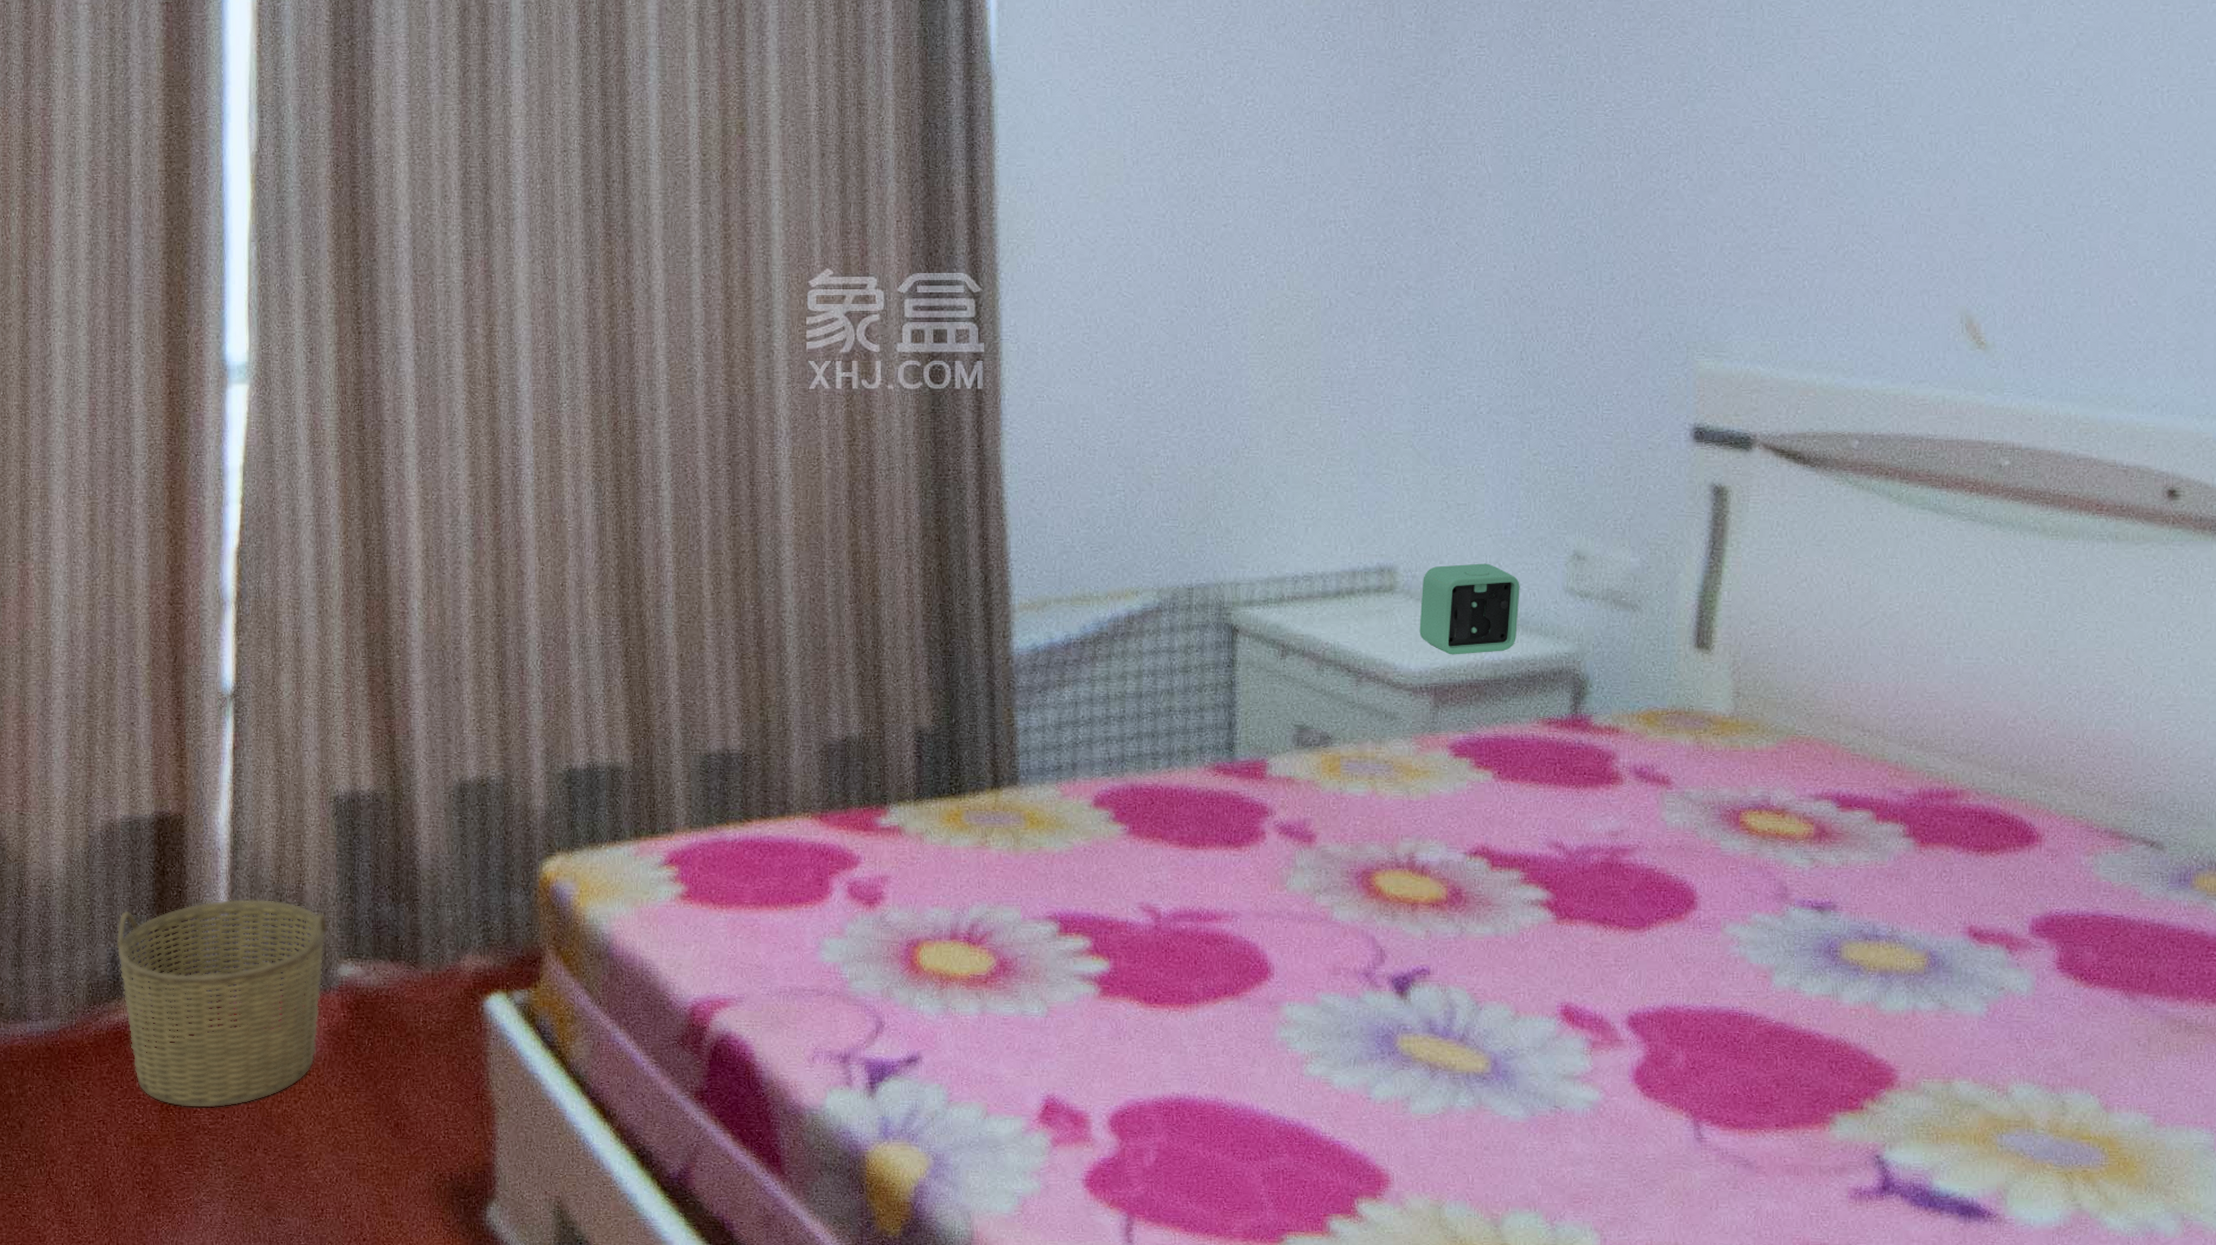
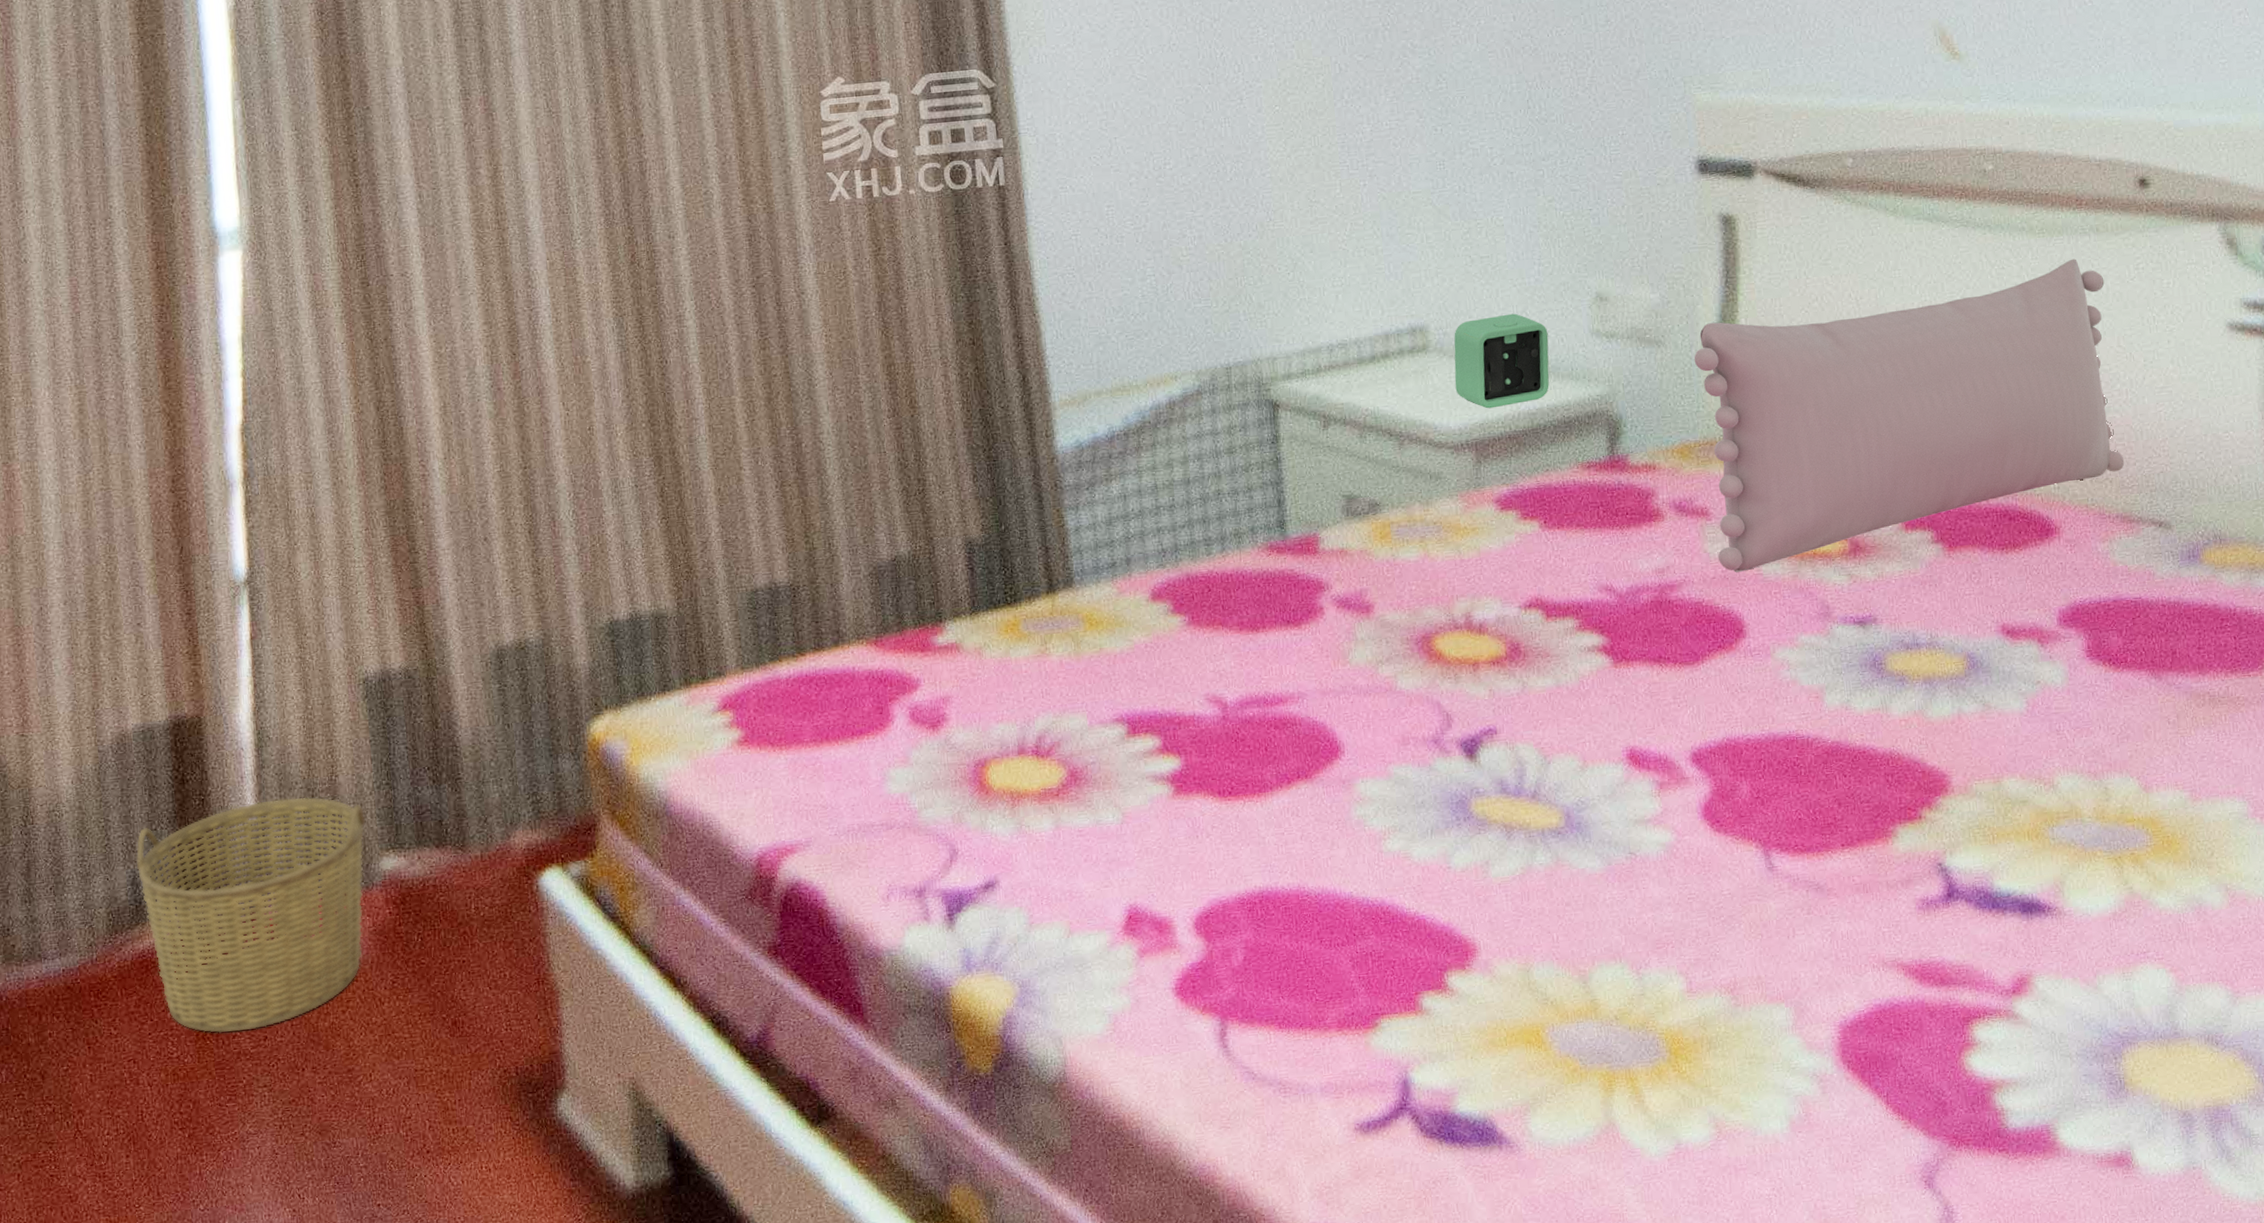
pillow: none [1670,565,2120,844] -> present [1694,259,2125,572]

